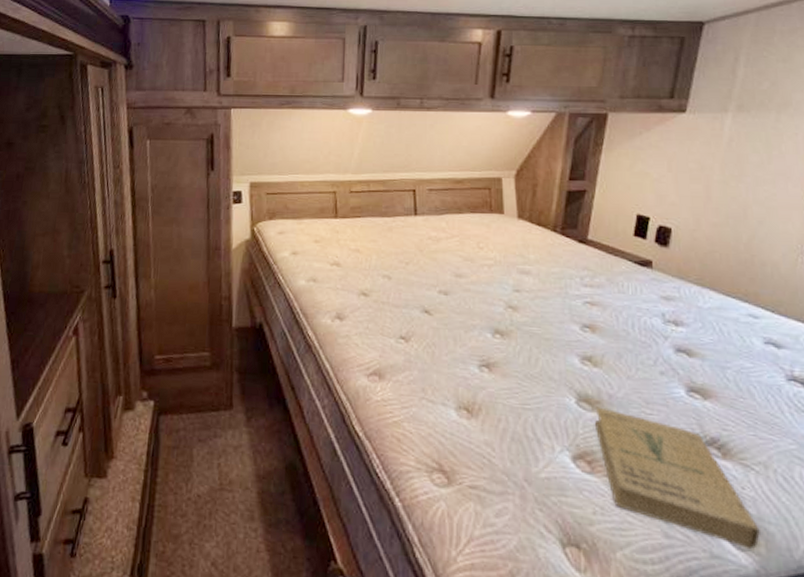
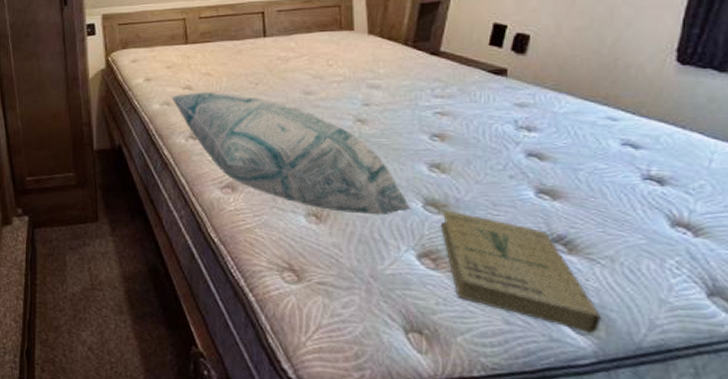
decorative pillow: none [317,268,566,411] -> present [170,91,412,215]

